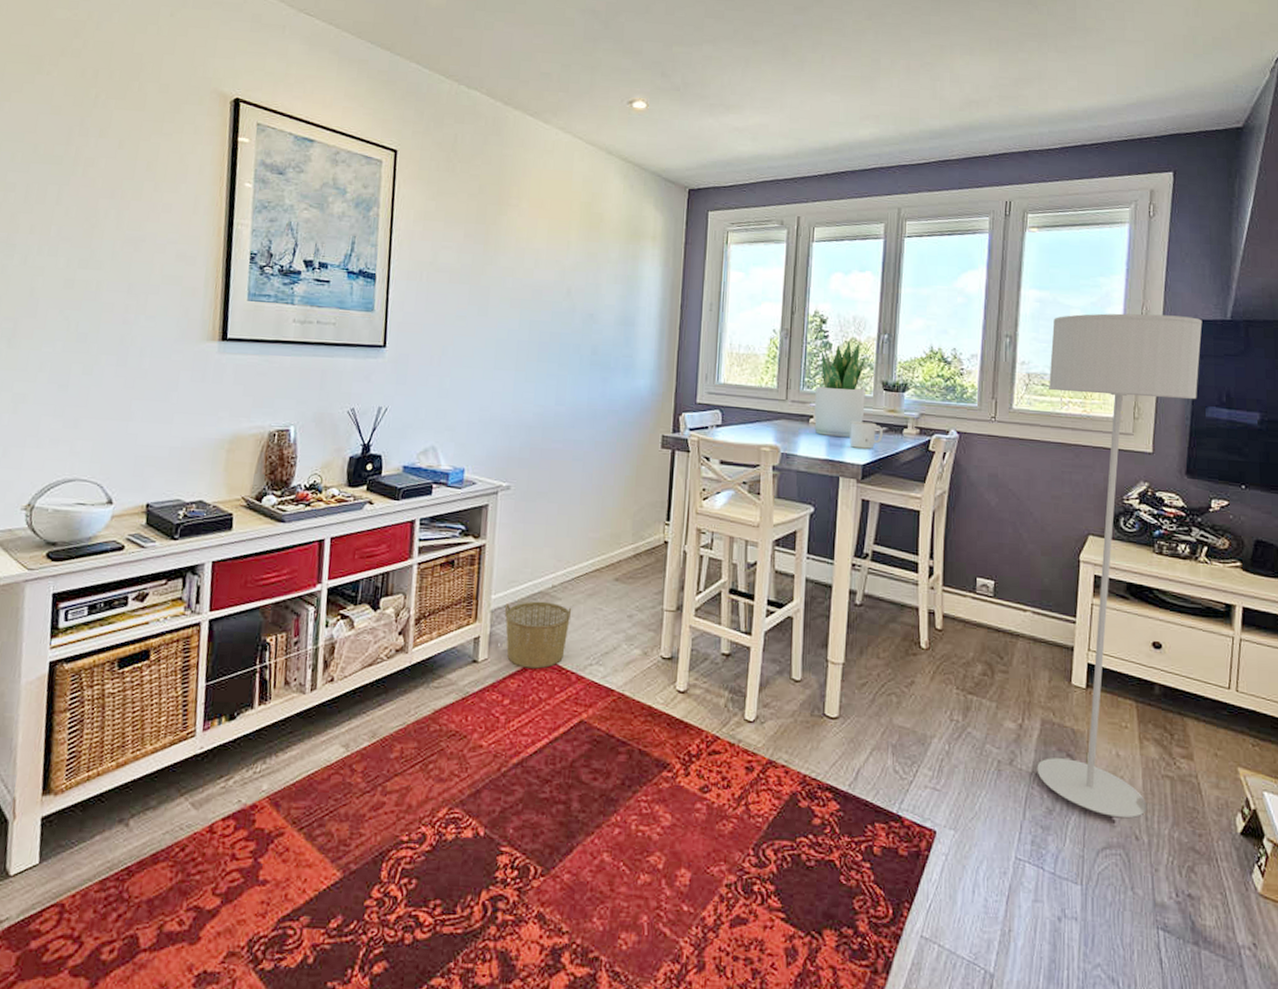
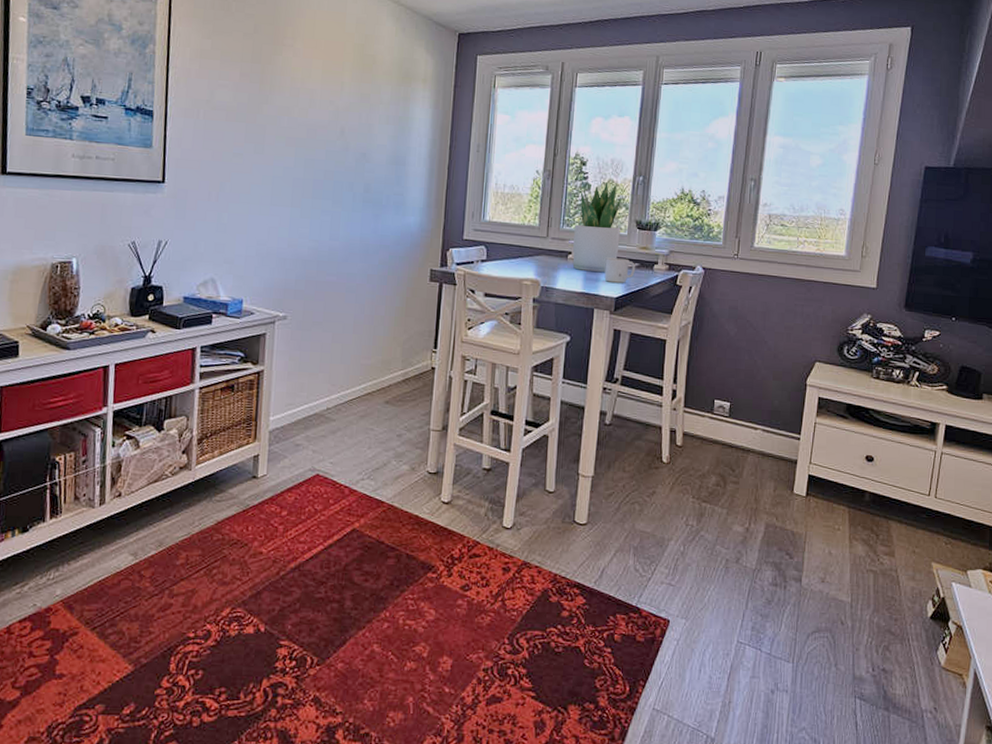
basket: present [505,601,572,669] -> none [282,422,345,484]
floor lamp: present [1037,313,1203,819] -> none [759,159,928,607]

